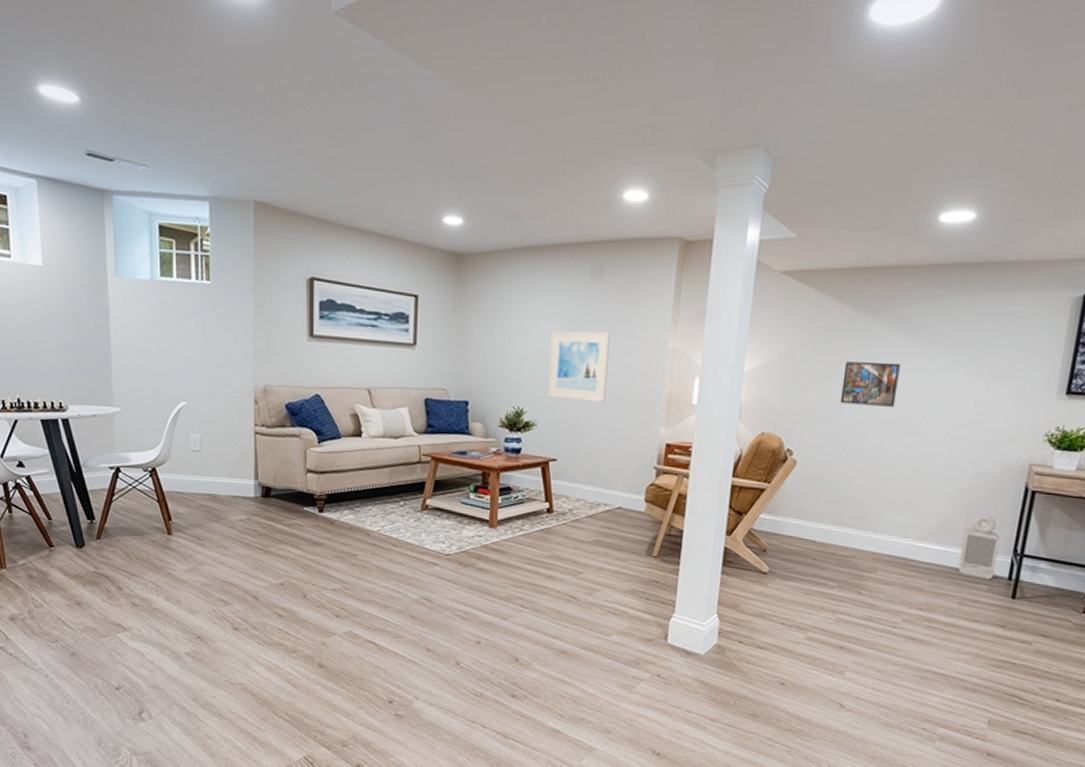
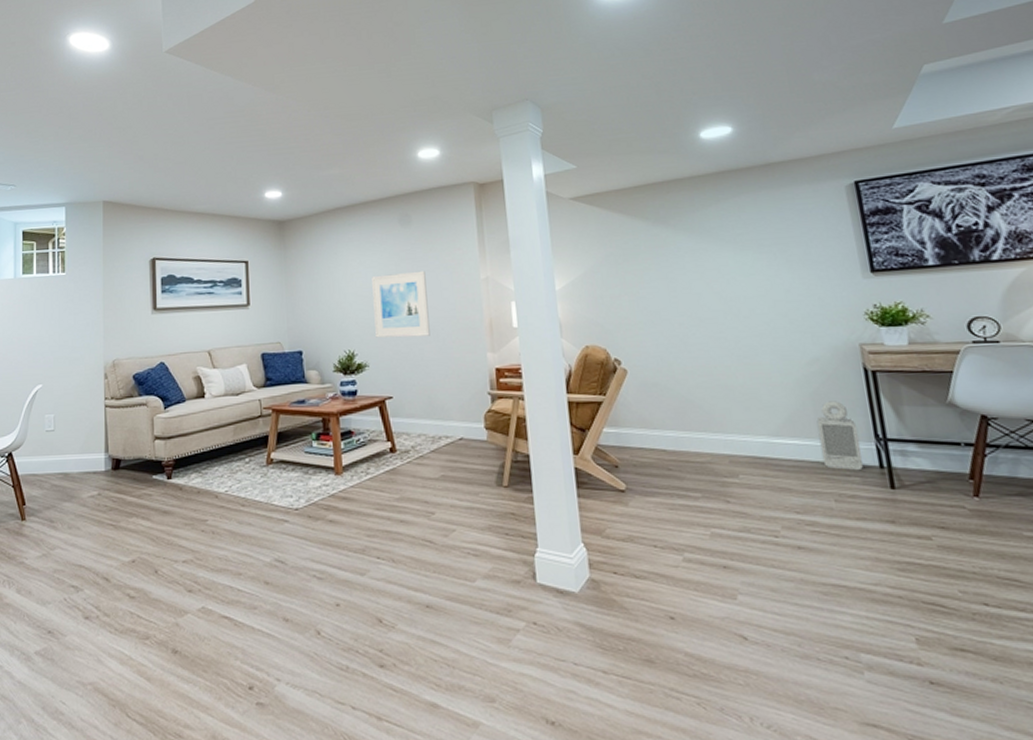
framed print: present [840,361,901,407] -> none [649,264,708,309]

